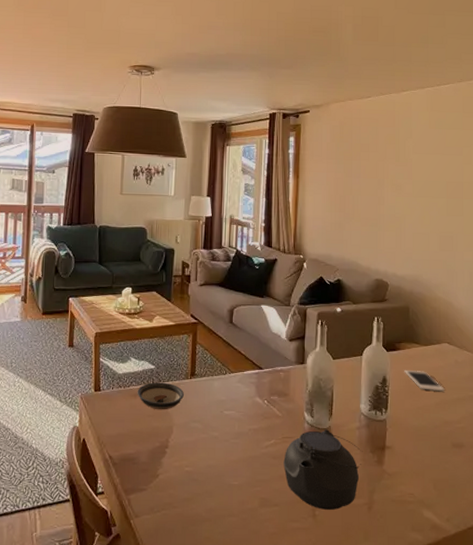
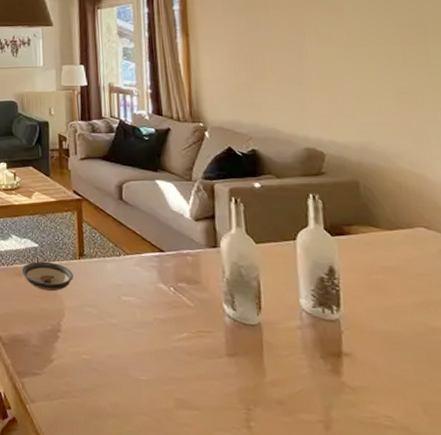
teapot: present [283,429,363,510] -> none [201,326,310,424]
cell phone: present [404,369,445,392] -> none [360,259,426,290]

